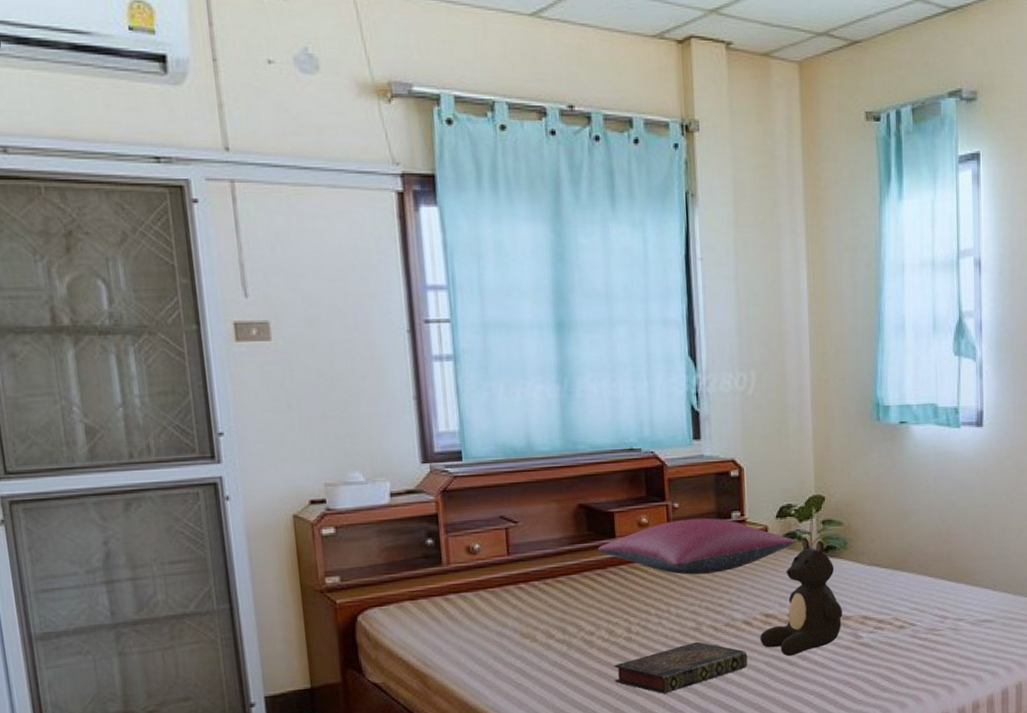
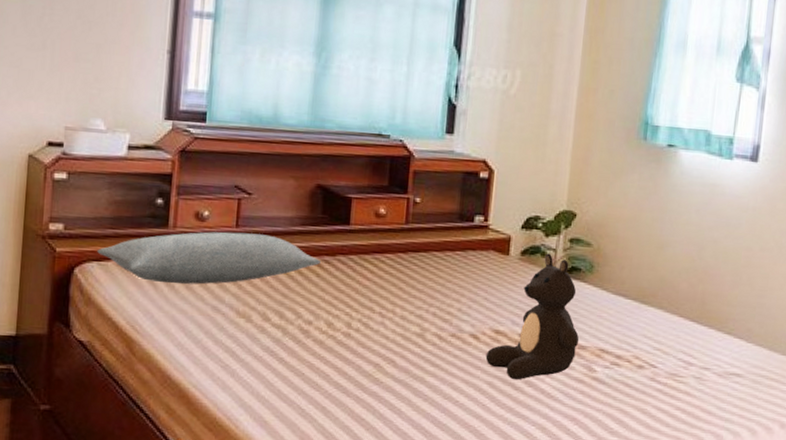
pillow: none [377,558,593,618] -> present [97,232,320,284]
pillow: present [597,518,795,575] -> none [329,216,538,278]
book: present [614,641,748,694] -> none [325,348,470,400]

